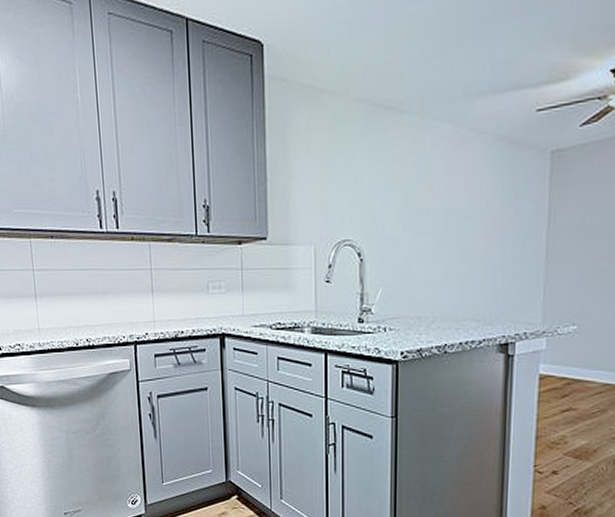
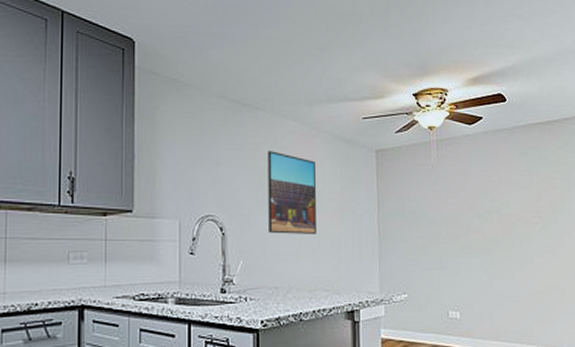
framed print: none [412,161,471,259] -> present [268,151,316,234]

